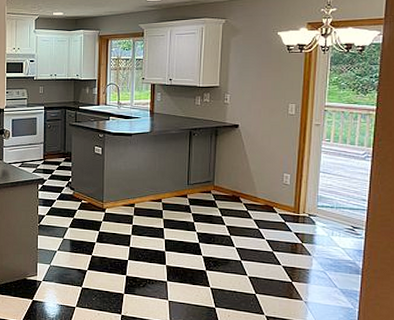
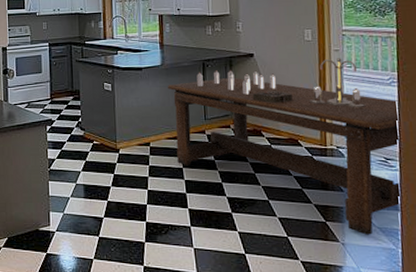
dining table: none [155,132,371,295] -> present [168,58,400,235]

